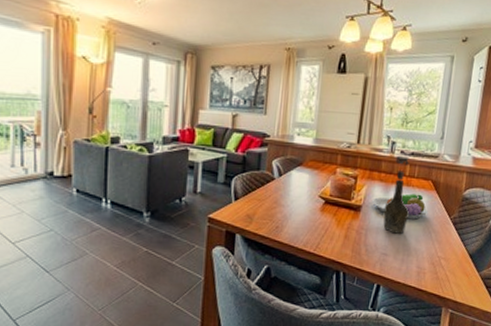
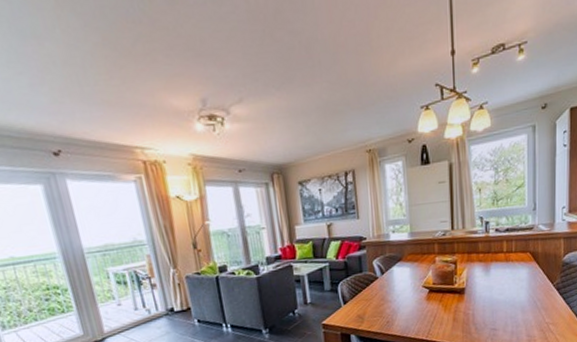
fruit bowl: present [371,193,428,220] -> none [474,267,531,293]
bottle: present [383,155,410,234] -> none [487,233,512,309]

